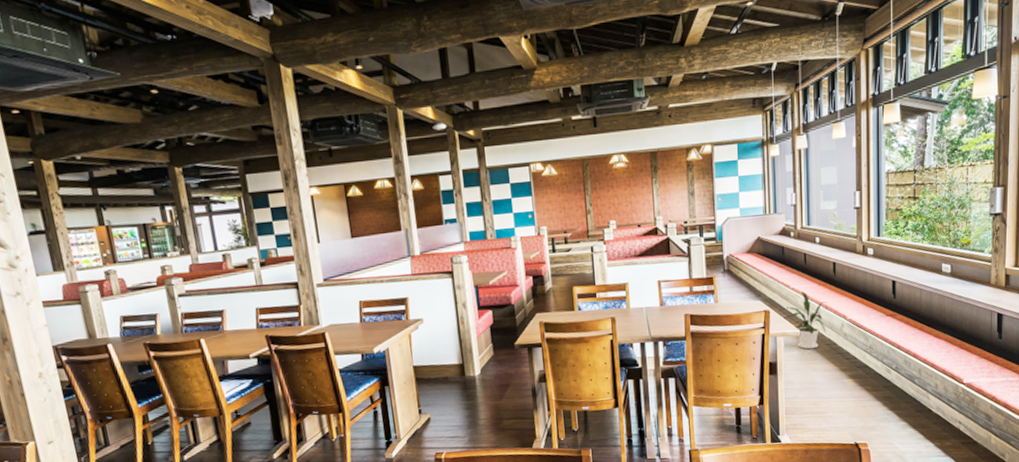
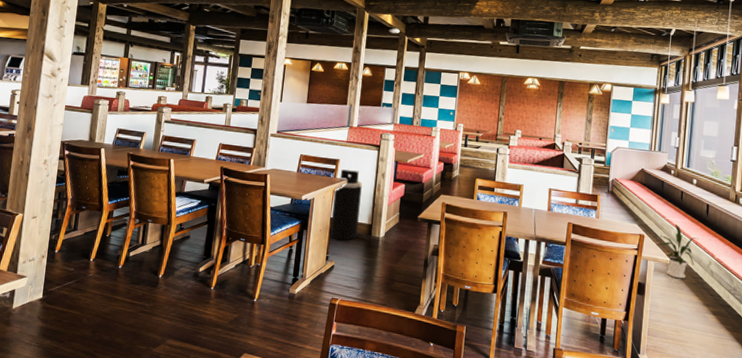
trash can: none [409,306,449,390] -> present [330,169,362,241]

